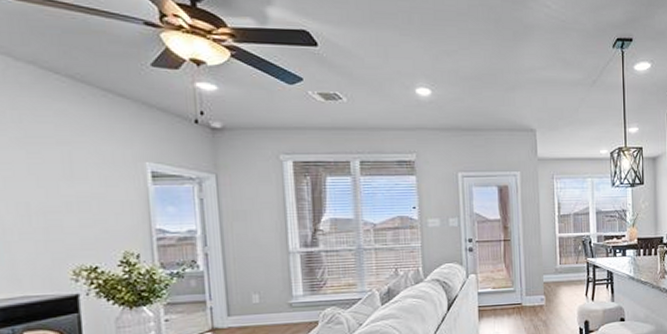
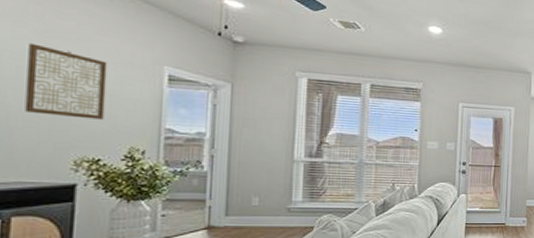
wall art: none [12,151,95,226] -> present [25,43,108,120]

